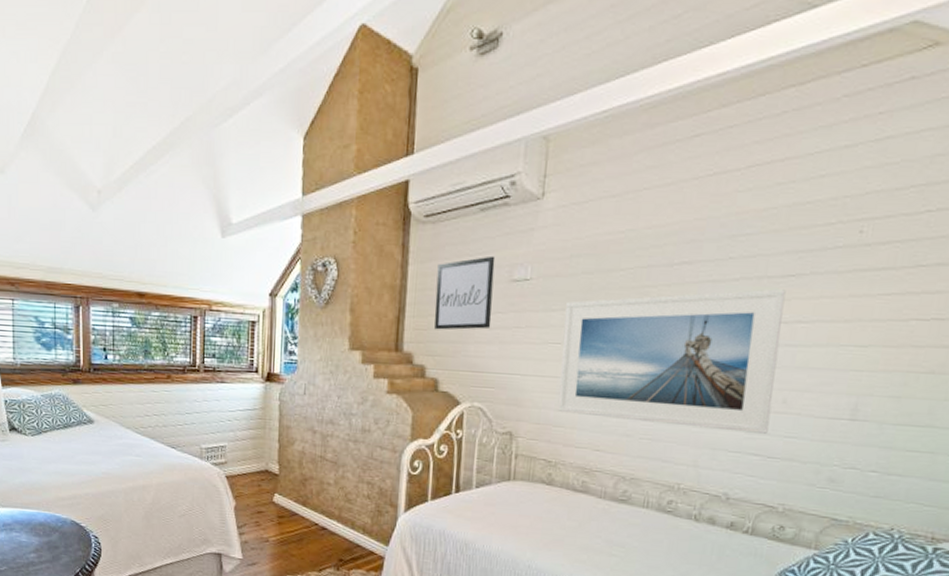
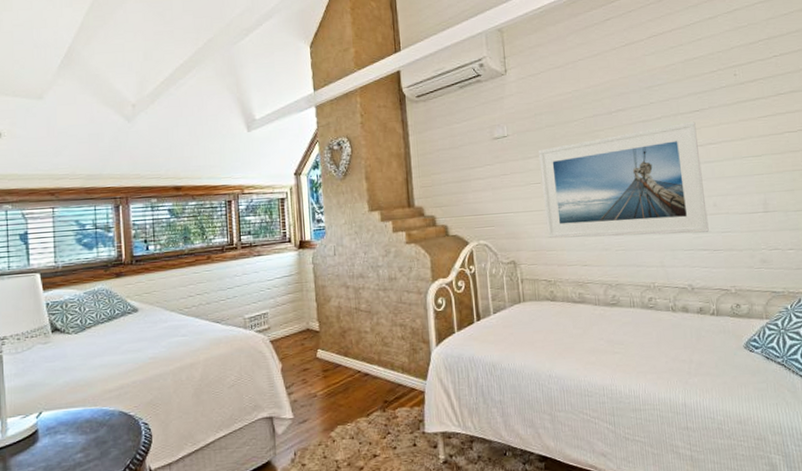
wall art: present [434,255,496,330] -> none [433,121,483,185]

